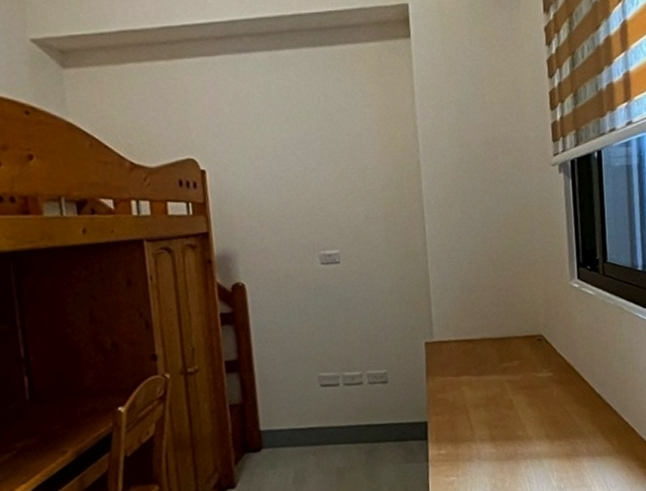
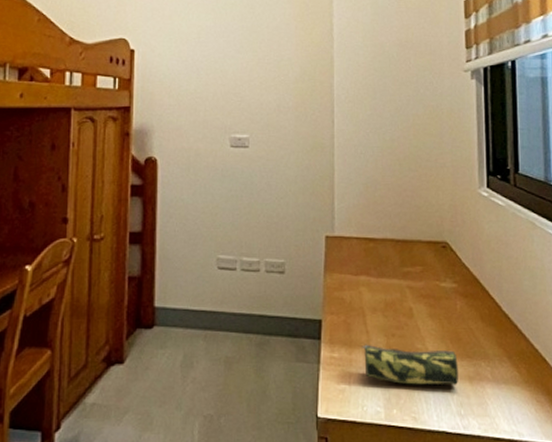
pencil case: none [465,433,558,470] -> present [360,344,458,385]

